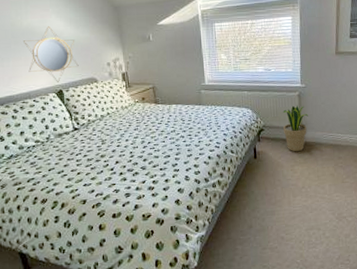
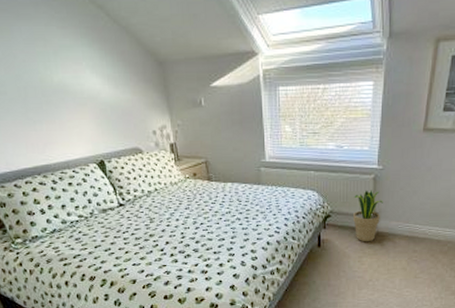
home mirror: present [24,26,79,82] -> none [56,84,121,151]

